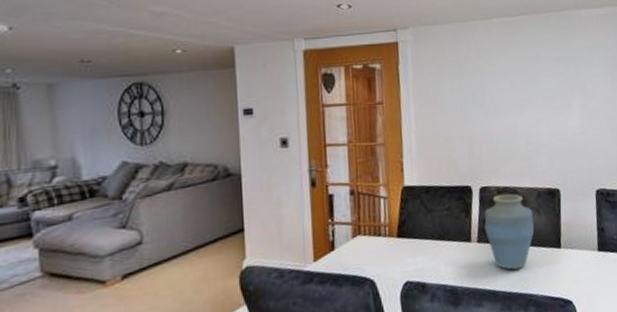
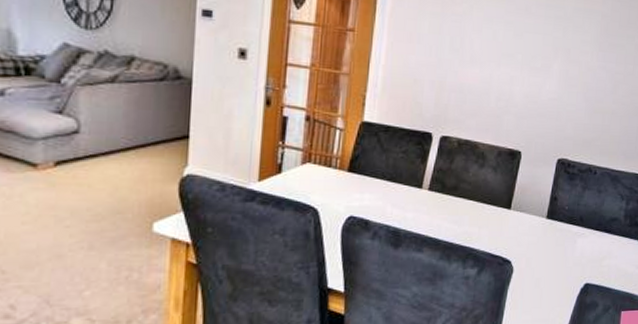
vase: present [484,193,535,270] -> none [438,146,489,222]

